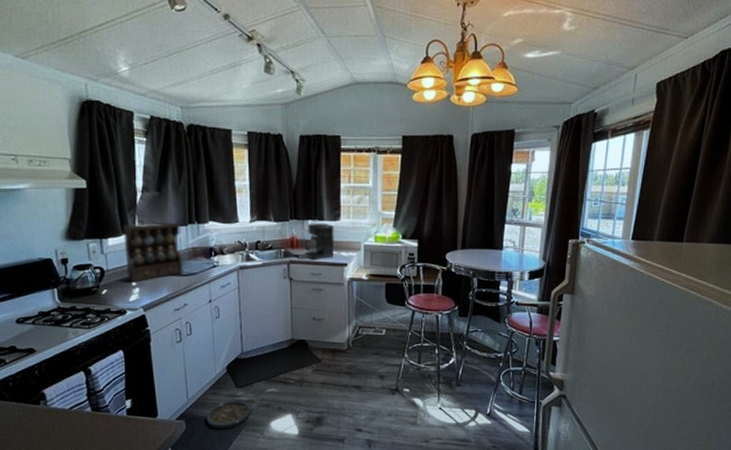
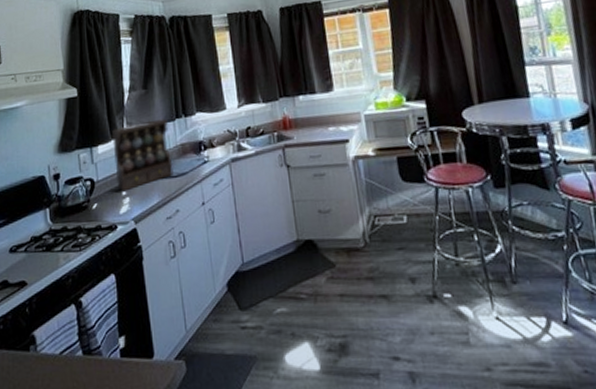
pet bowl: present [206,400,251,430] -> none [208,326,260,370]
coffee maker: present [305,223,334,259] -> none [298,96,332,140]

